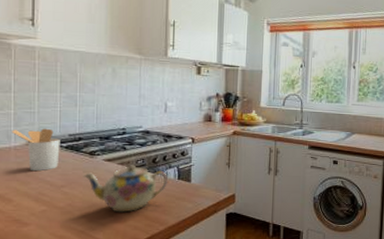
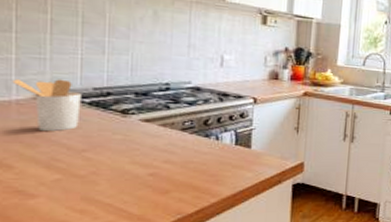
teapot: present [84,165,169,213] -> none [113,126,223,182]

